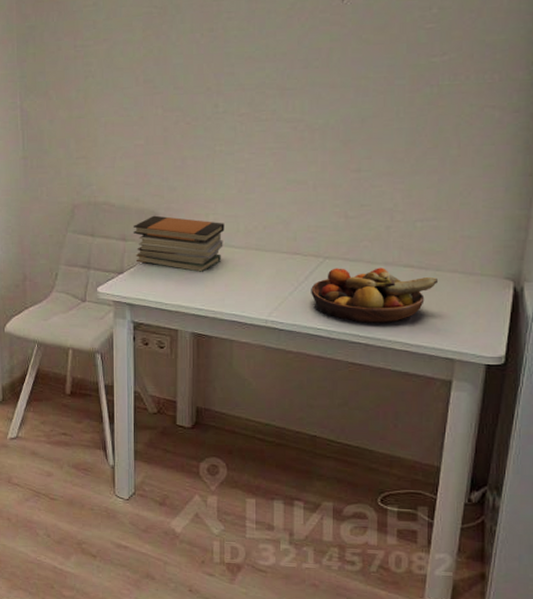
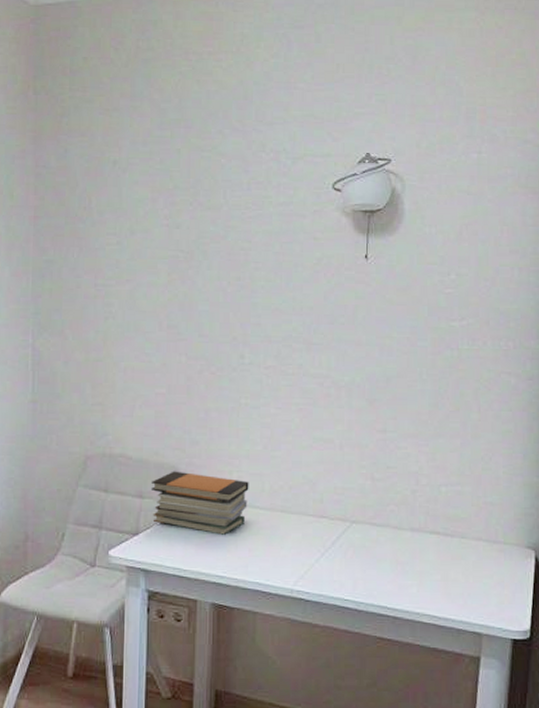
fruit bowl: present [311,268,439,324] -> none [338,533,464,595]

